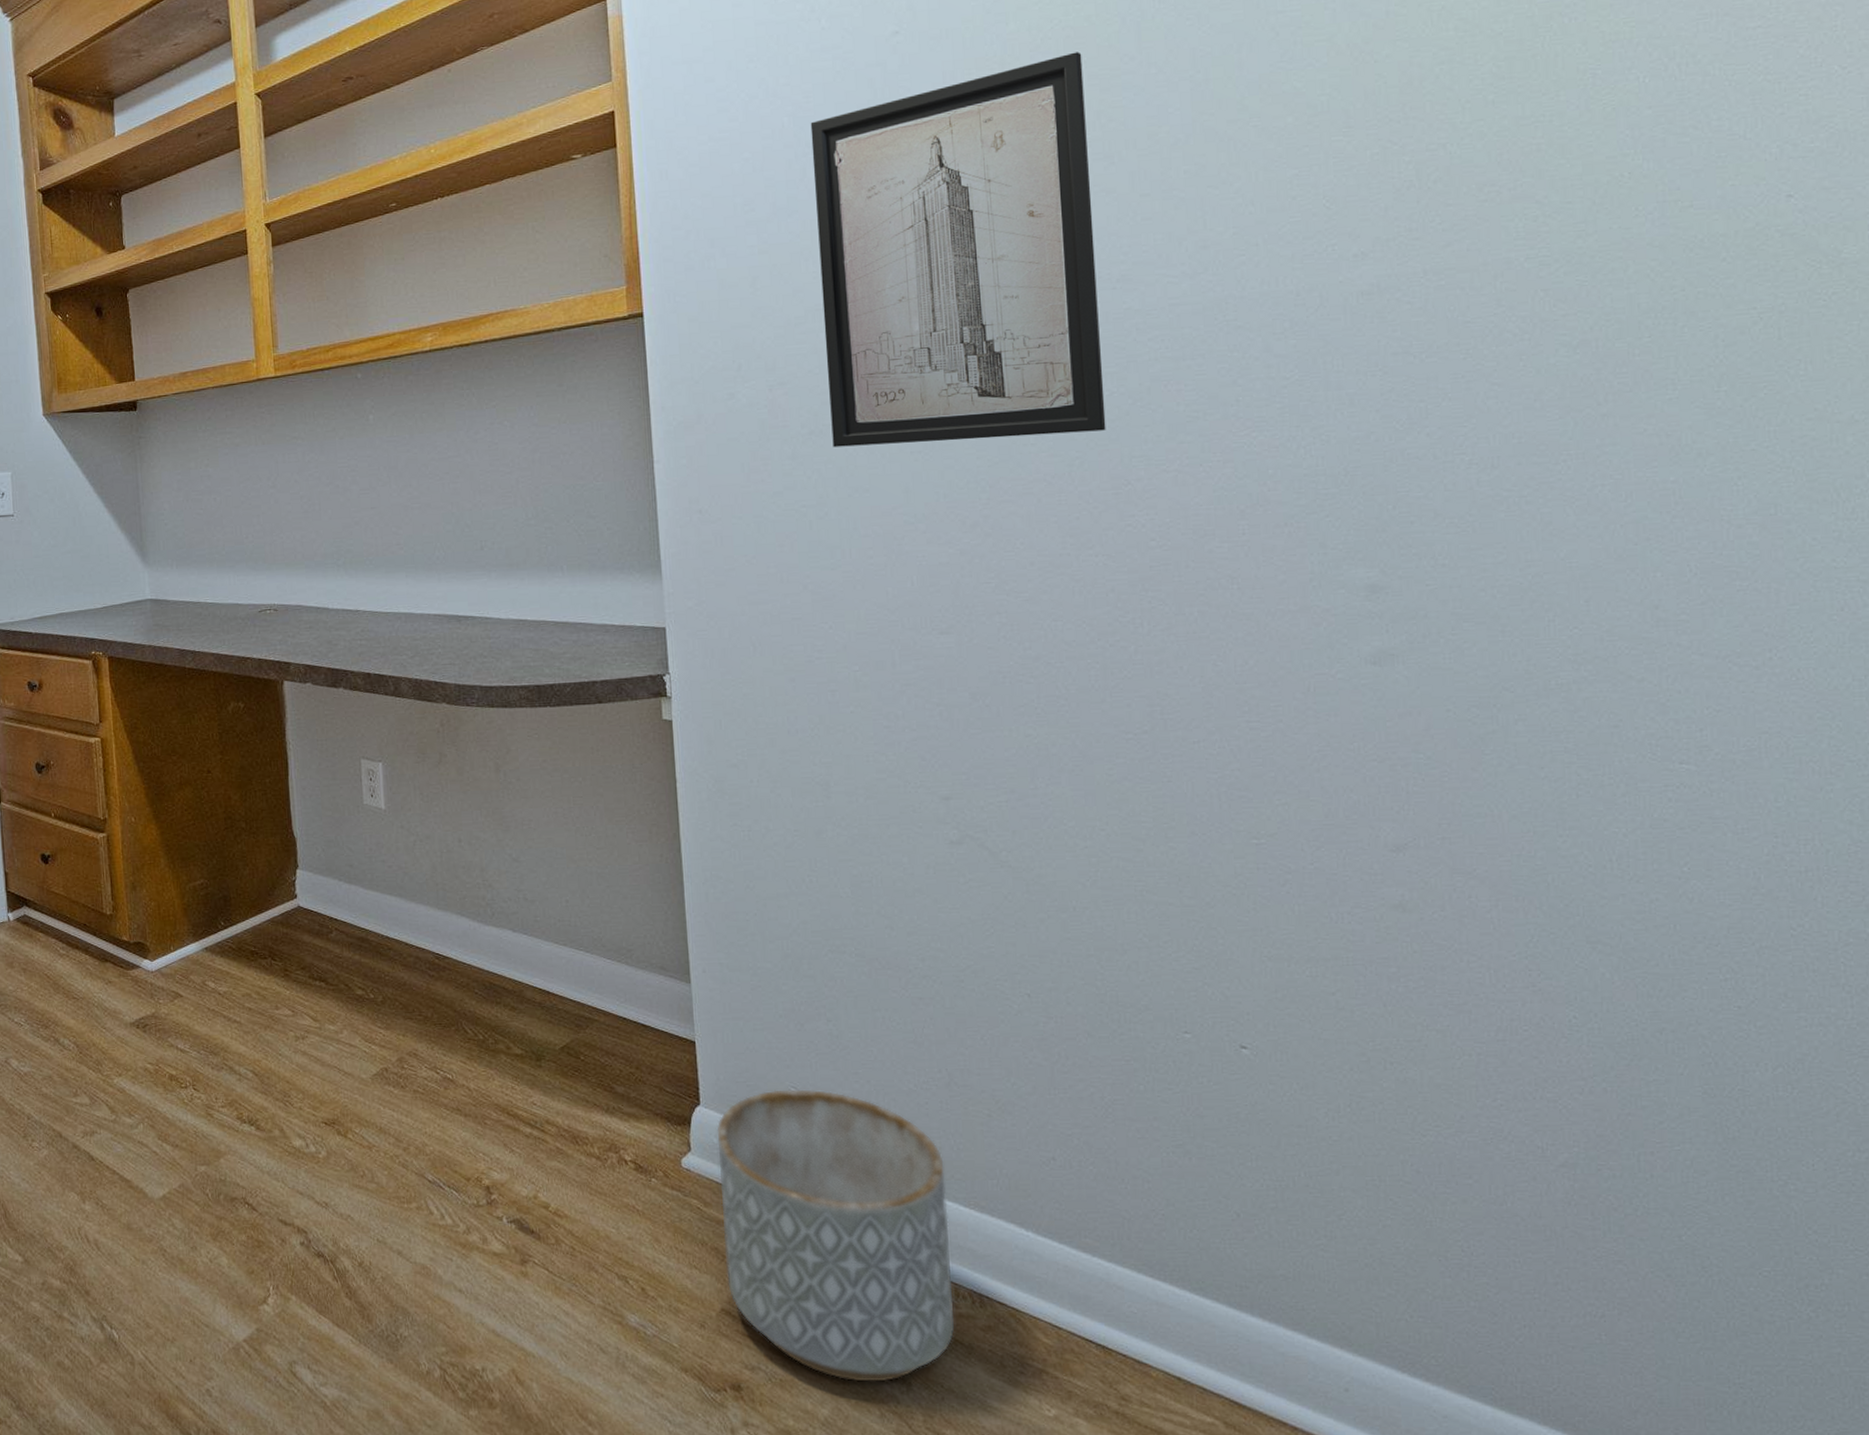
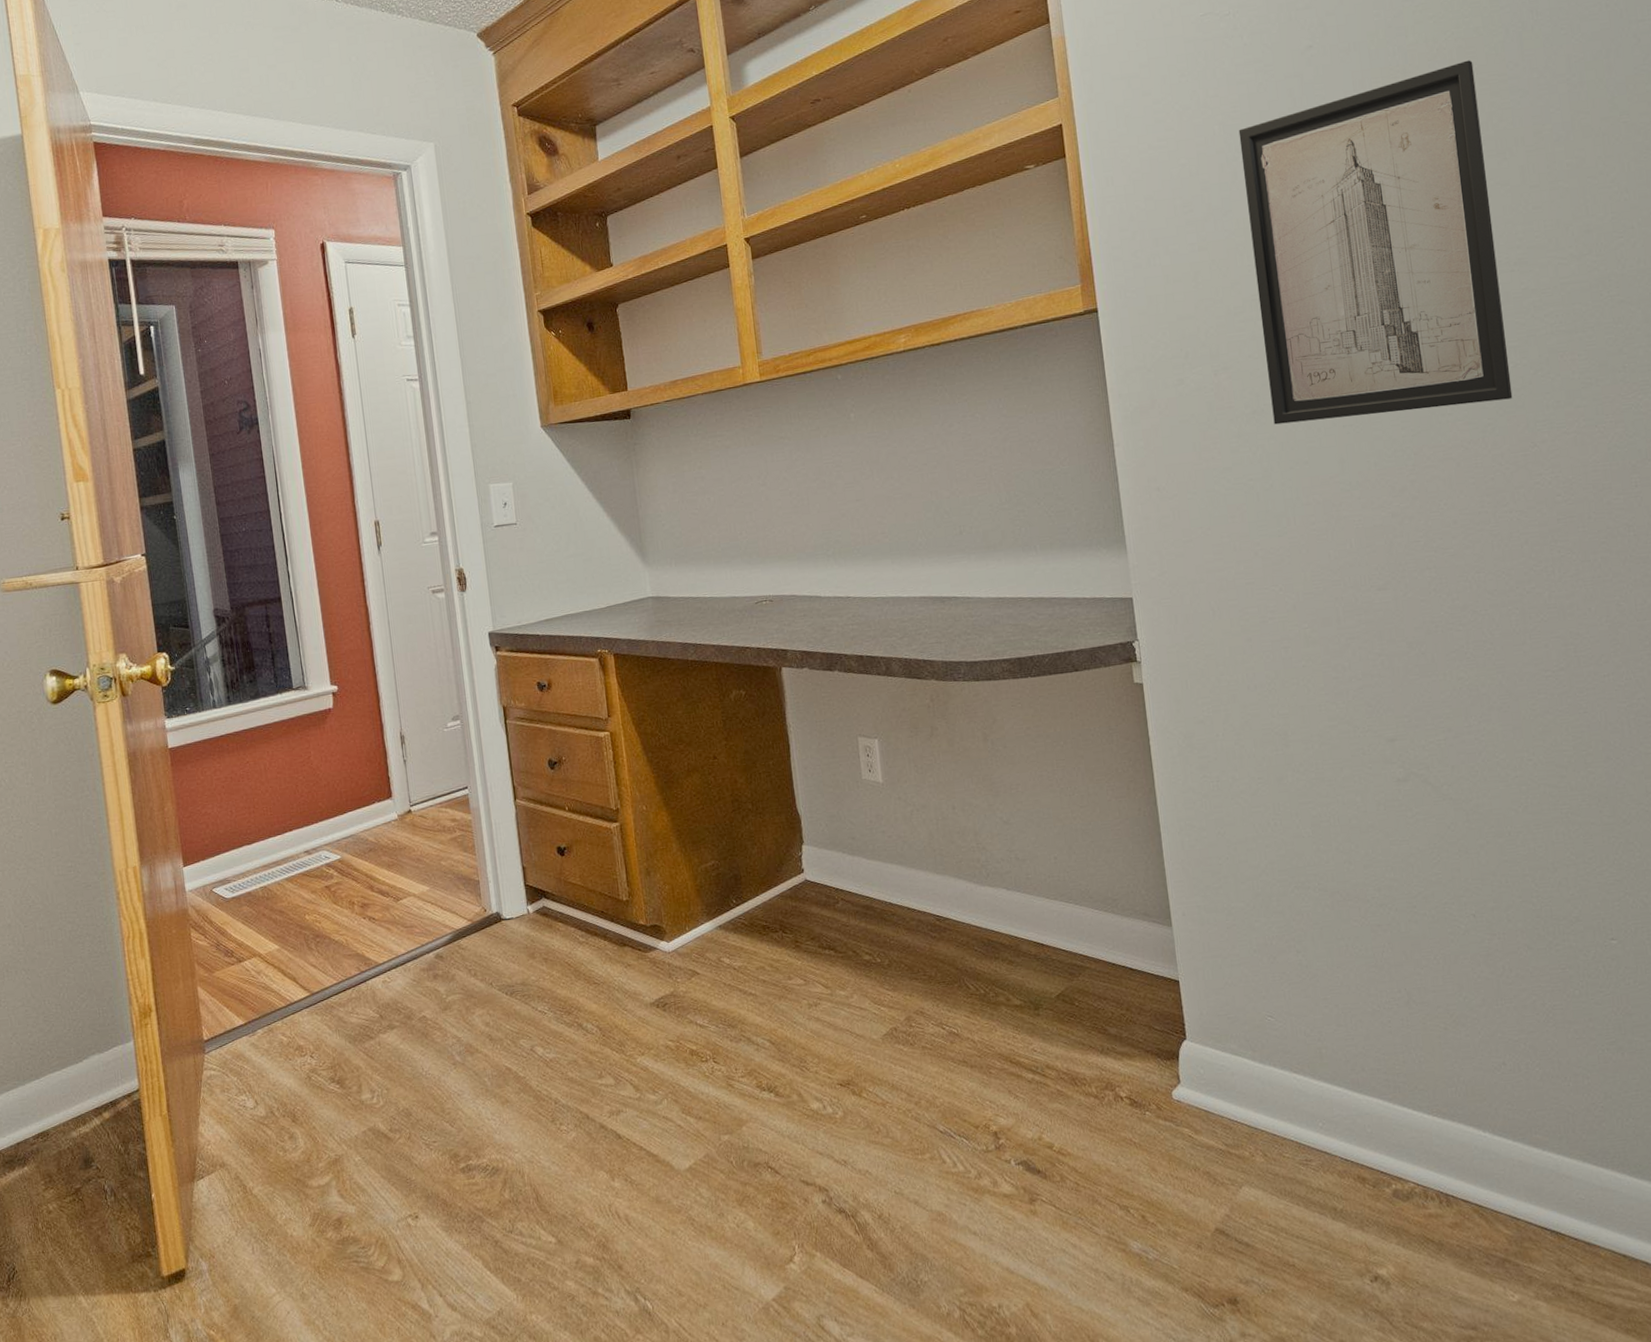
planter: present [716,1089,955,1382] -> none [1202,1017,1426,1286]

